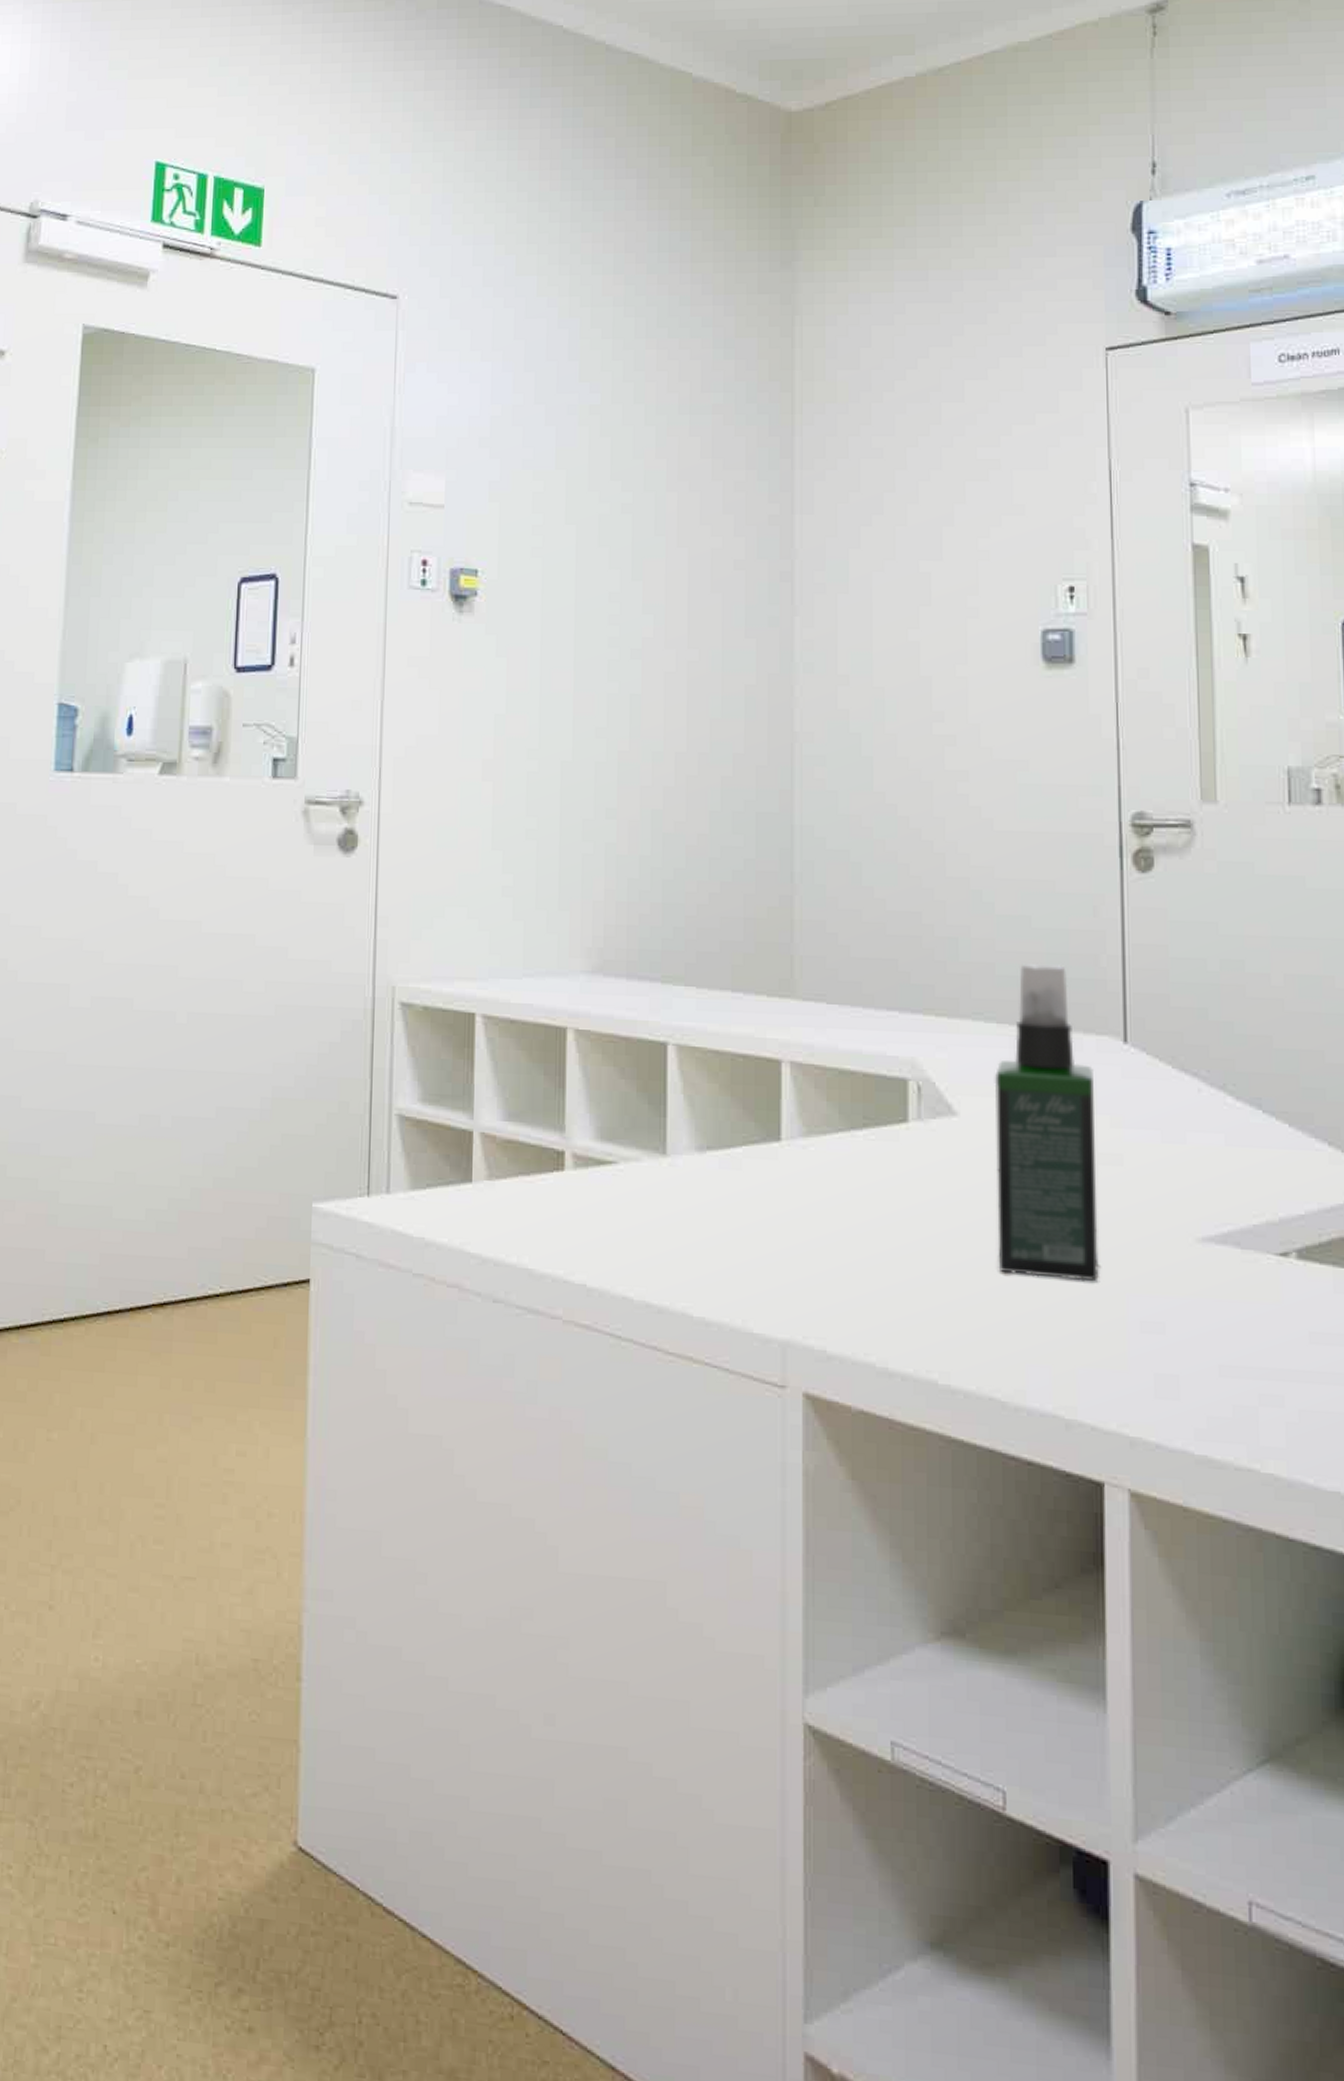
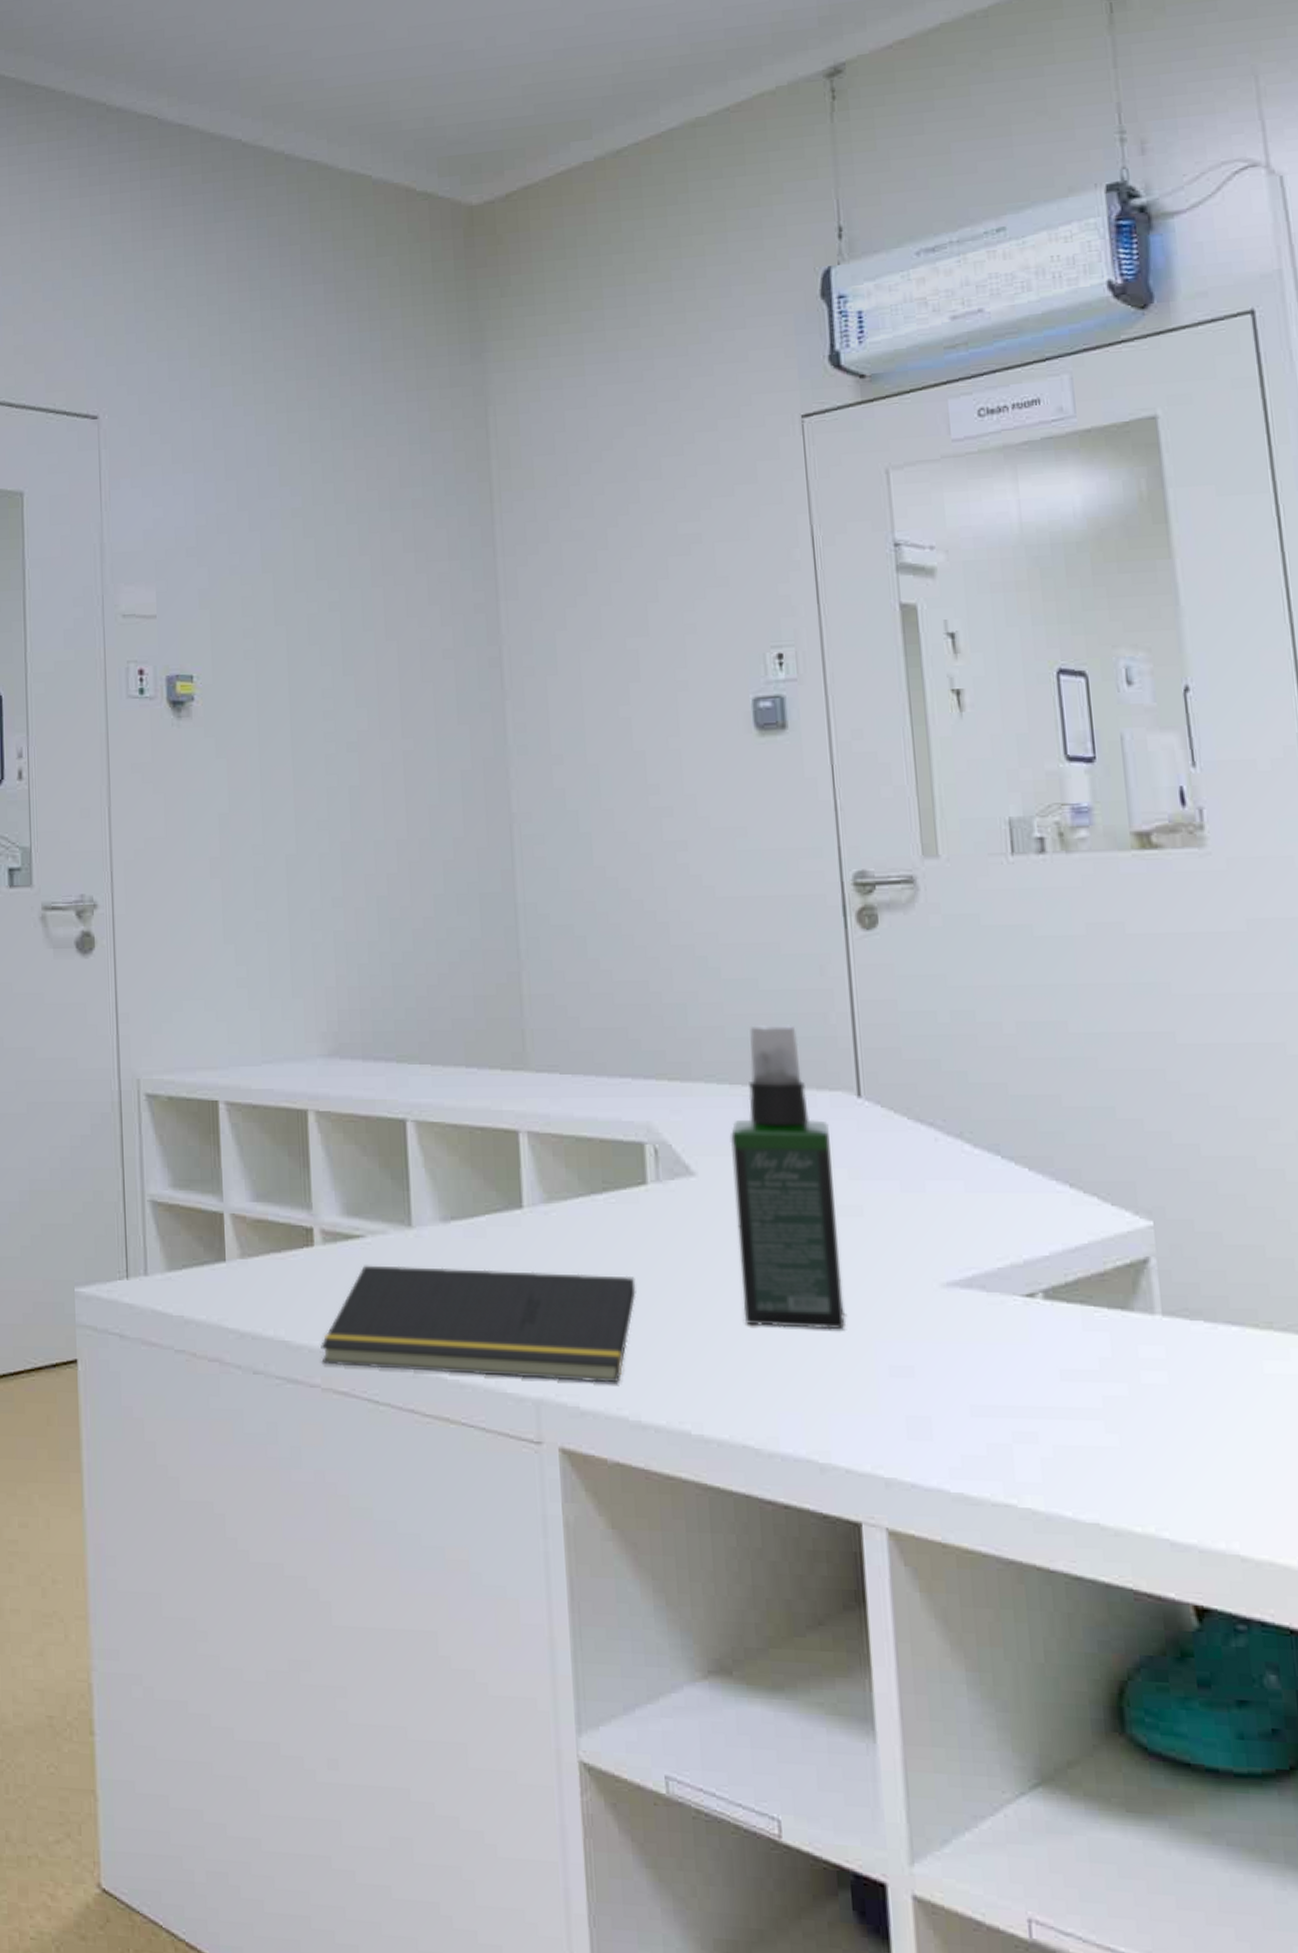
notepad: none [564,1192,891,1328] -> present [321,1265,637,1383]

